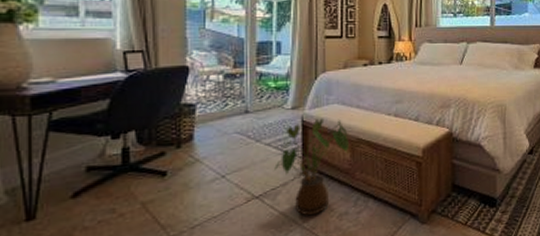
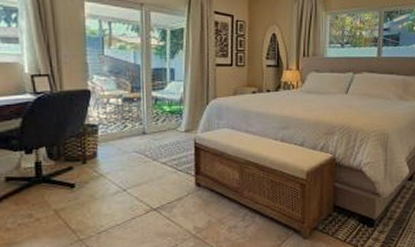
house plant: present [274,118,348,216] -> none [170,141,237,228]

